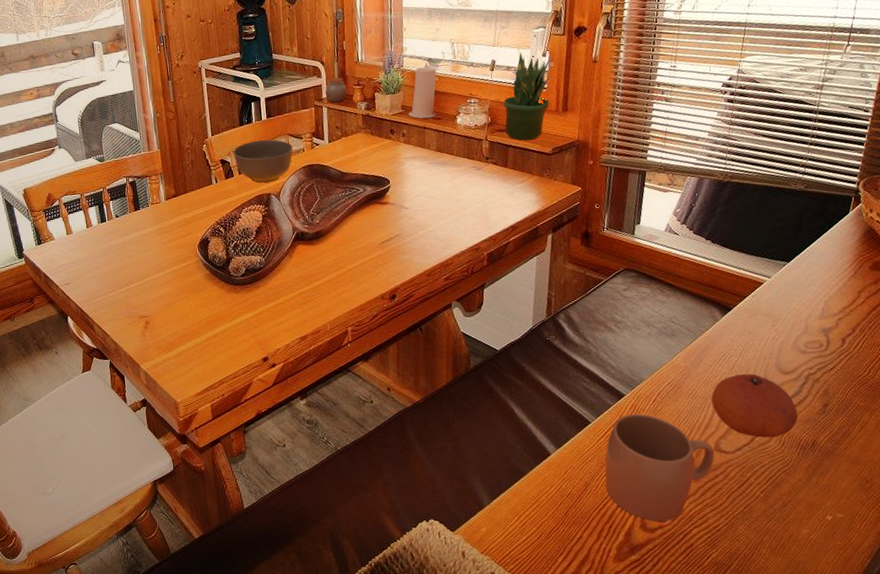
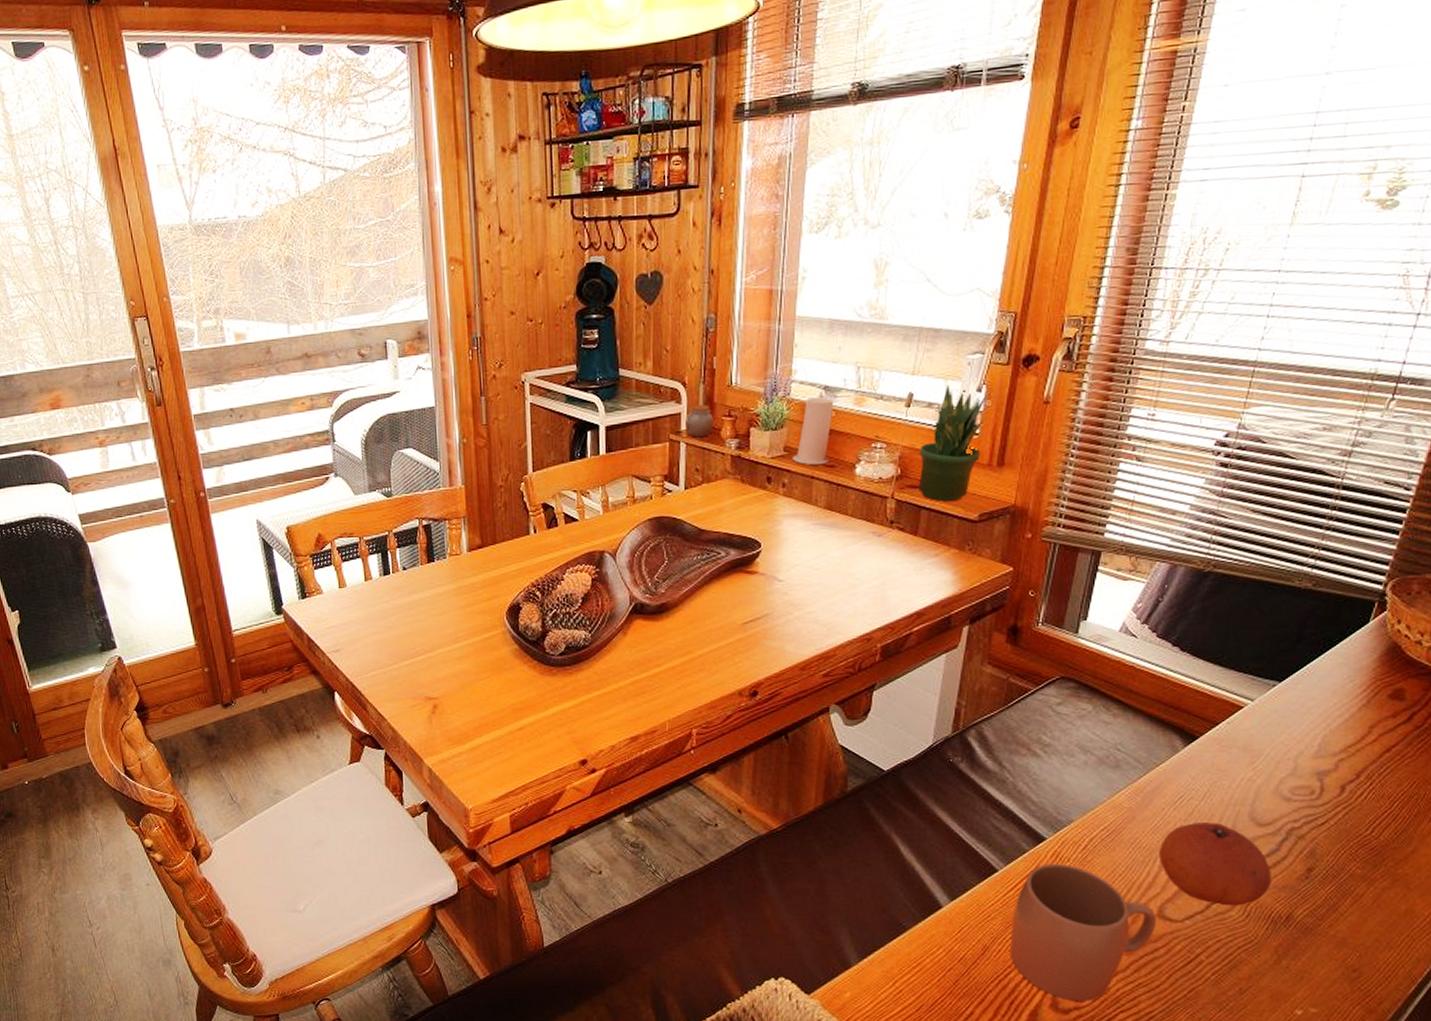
bowl: present [233,139,293,183] -> none [559,480,638,537]

